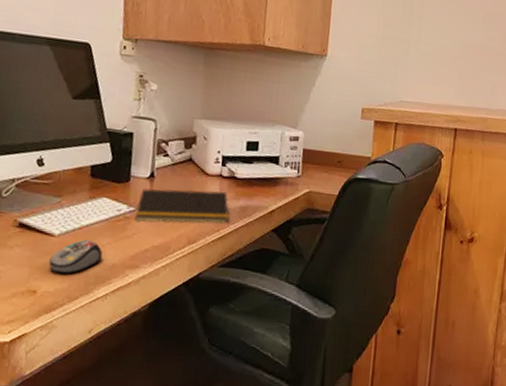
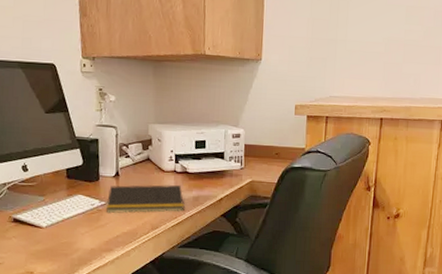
computer mouse: present [48,240,103,274] -> none [40,230,83,258]

